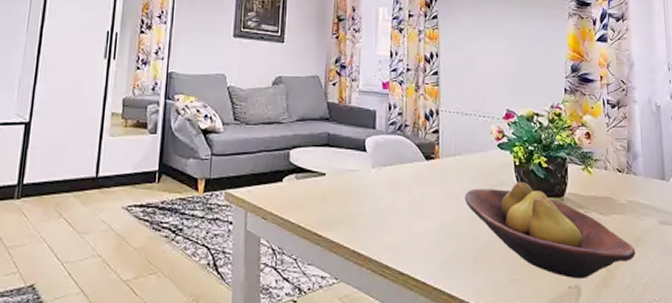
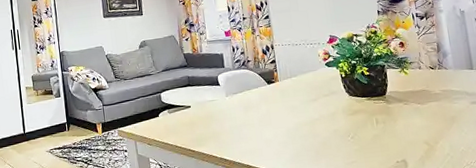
fruit bowl: present [465,181,636,278] -> none [303,88,452,155]

